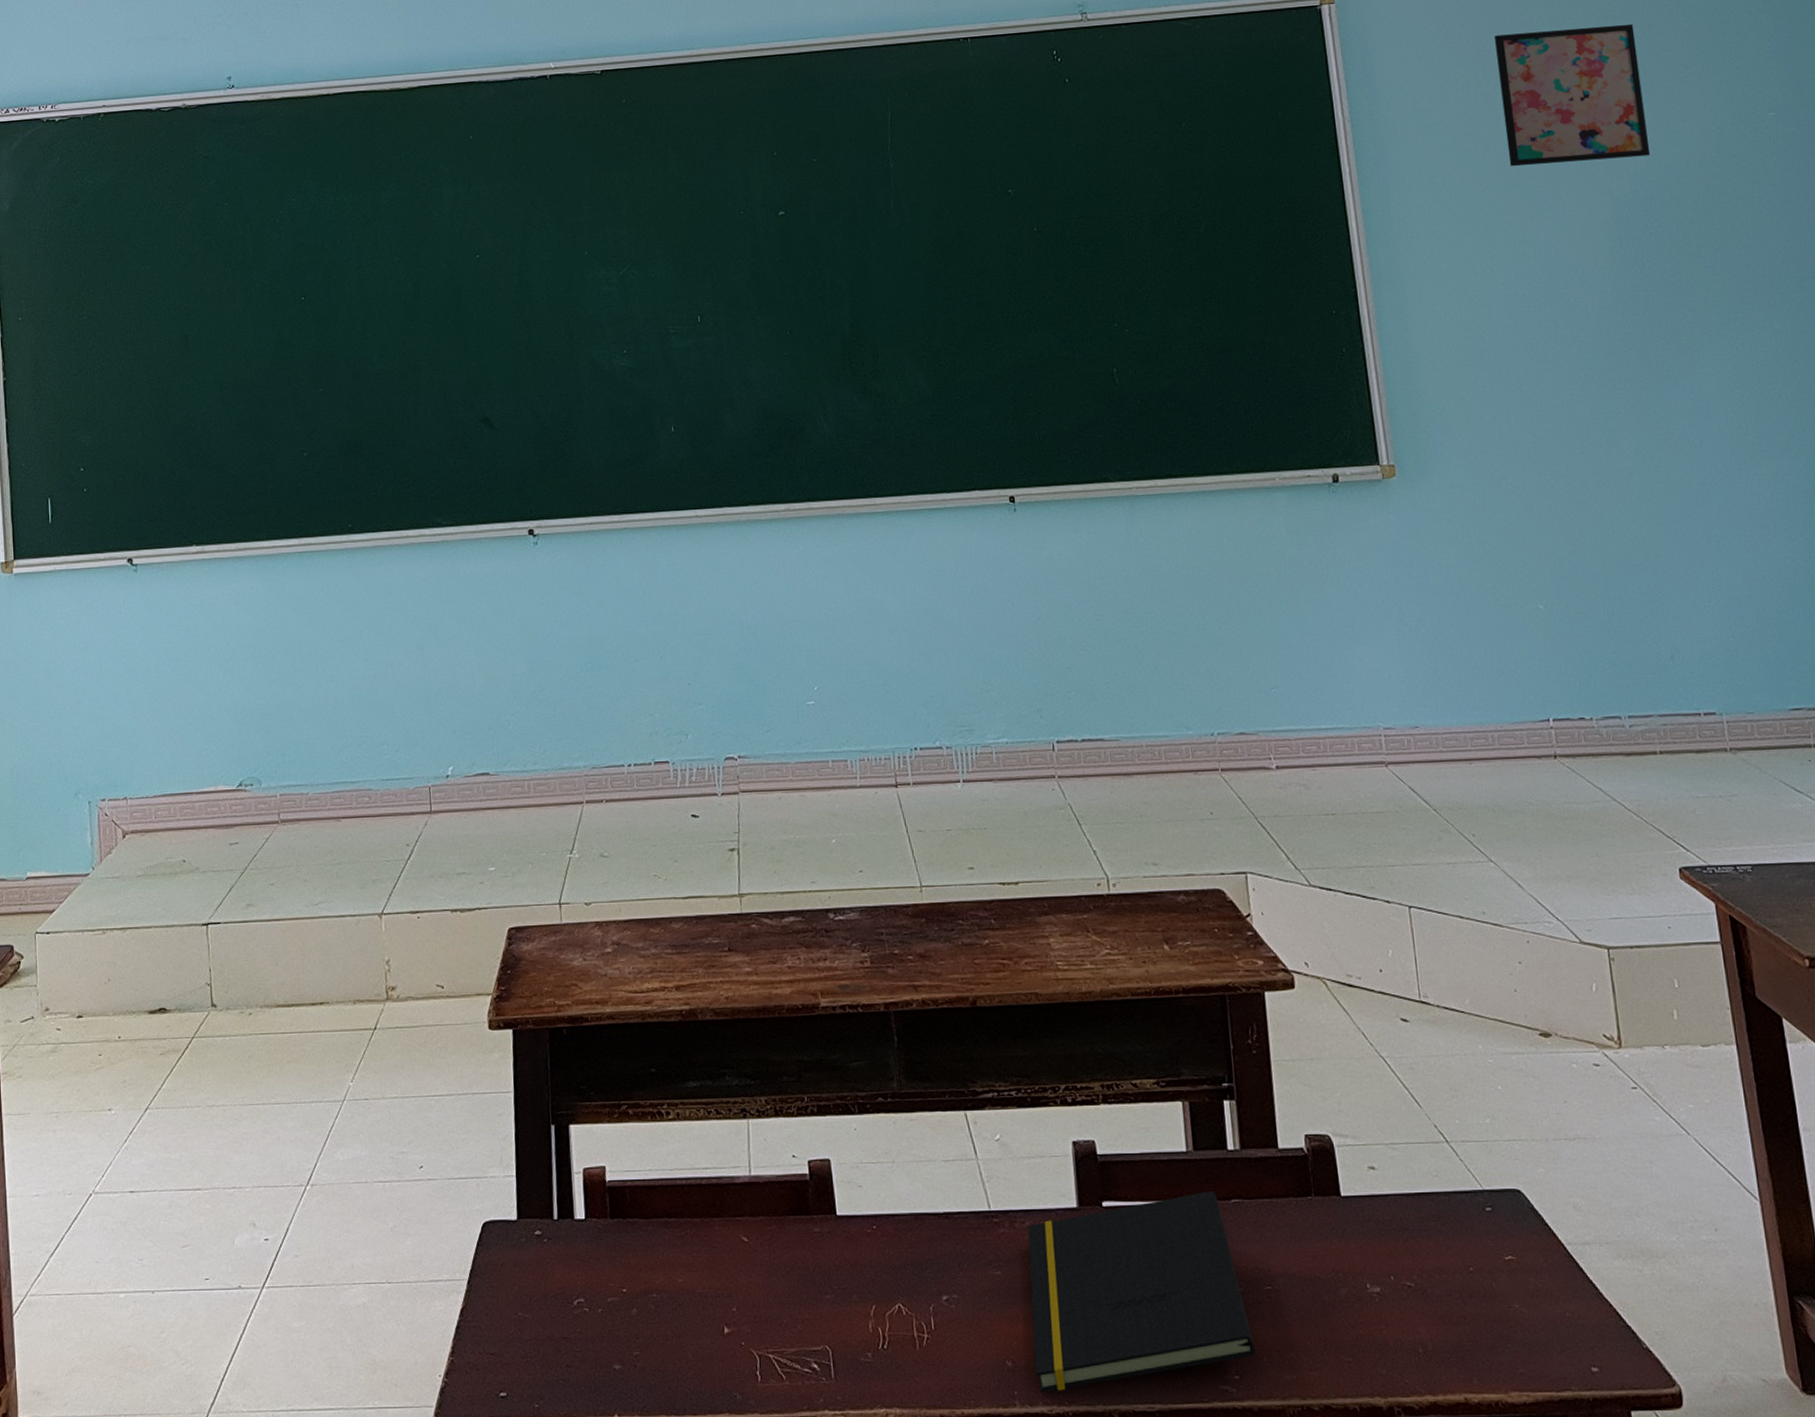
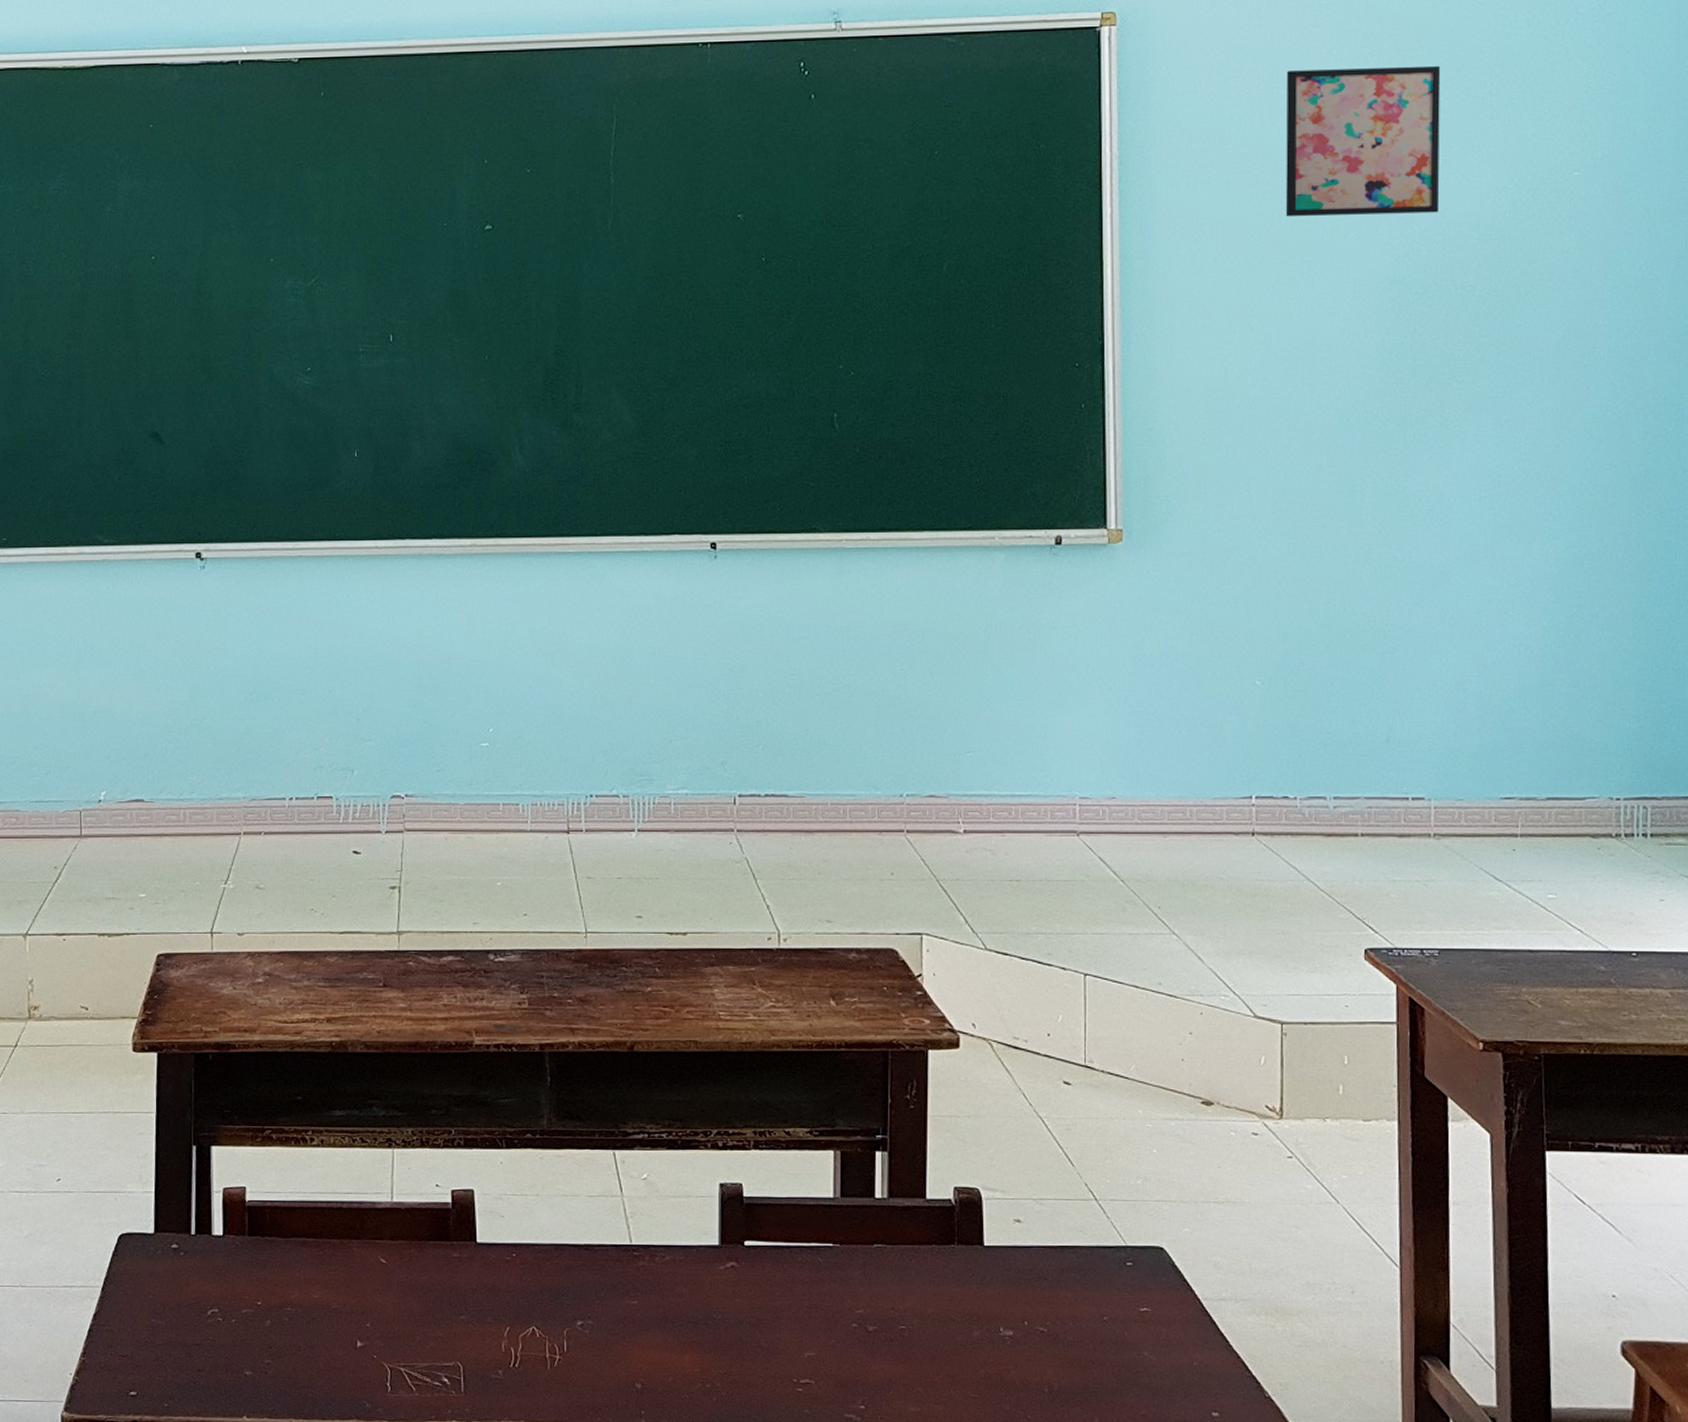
notepad: present [1028,1191,1255,1393] -> none [664,1235,882,1413]

